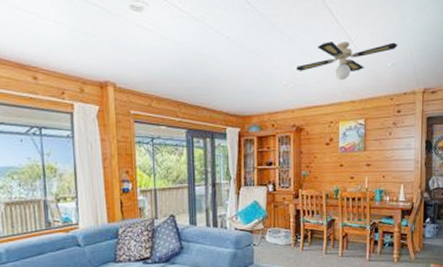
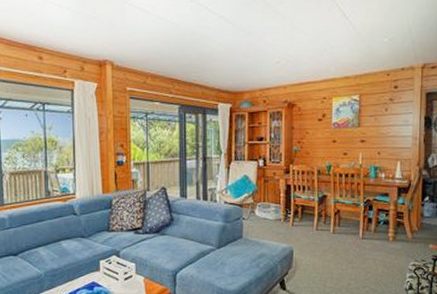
ceiling fan: present [297,42,398,81] -> none [289,18,396,57]

